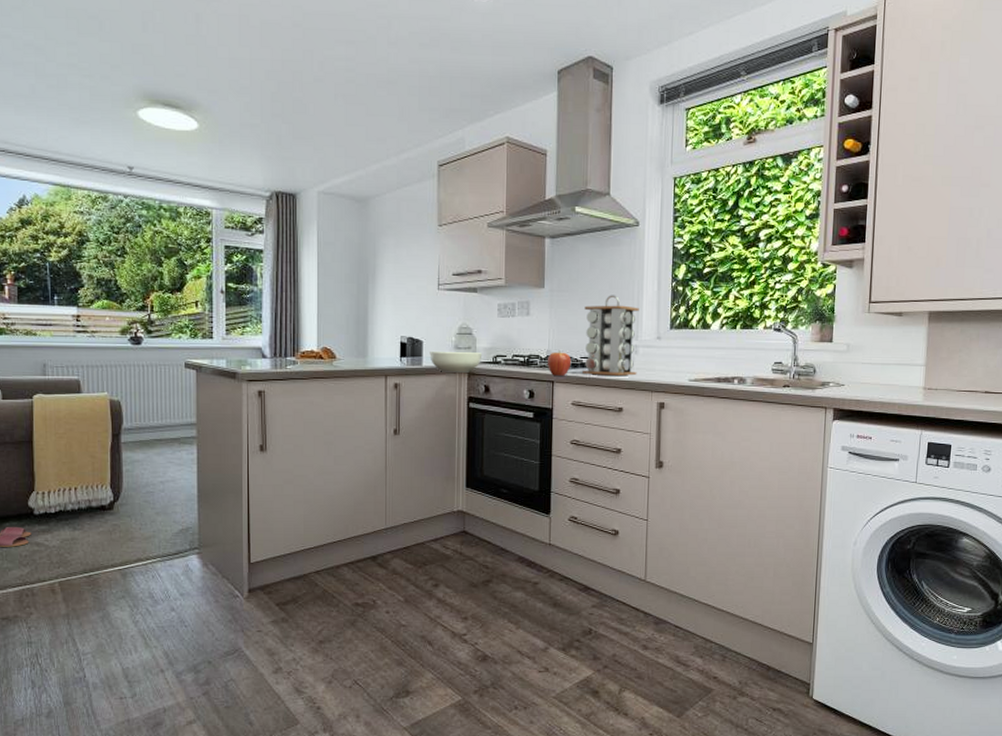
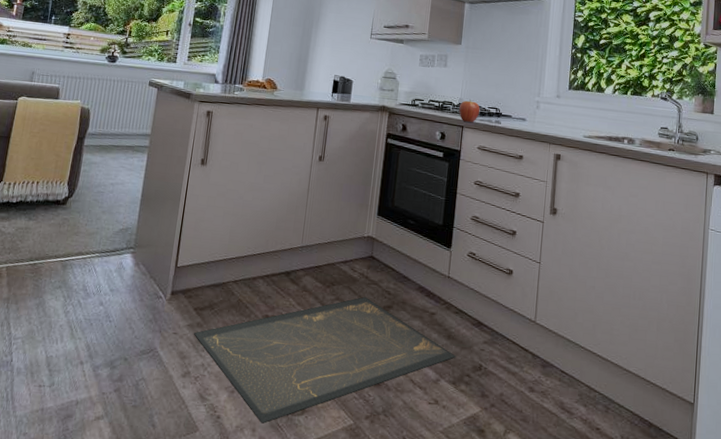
doormat: none [280,573,564,709] -> present [194,296,457,424]
bowl: present [429,351,483,373] -> none [357,90,403,112]
spice rack: present [582,295,639,377] -> none [489,55,542,128]

